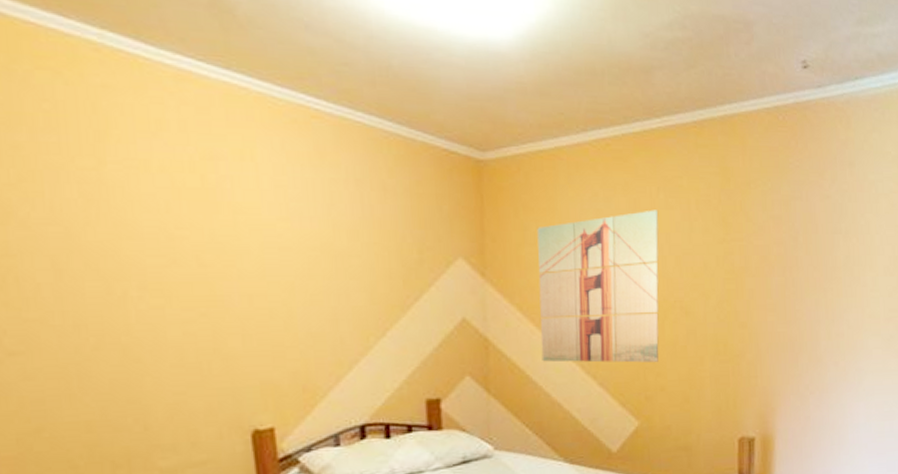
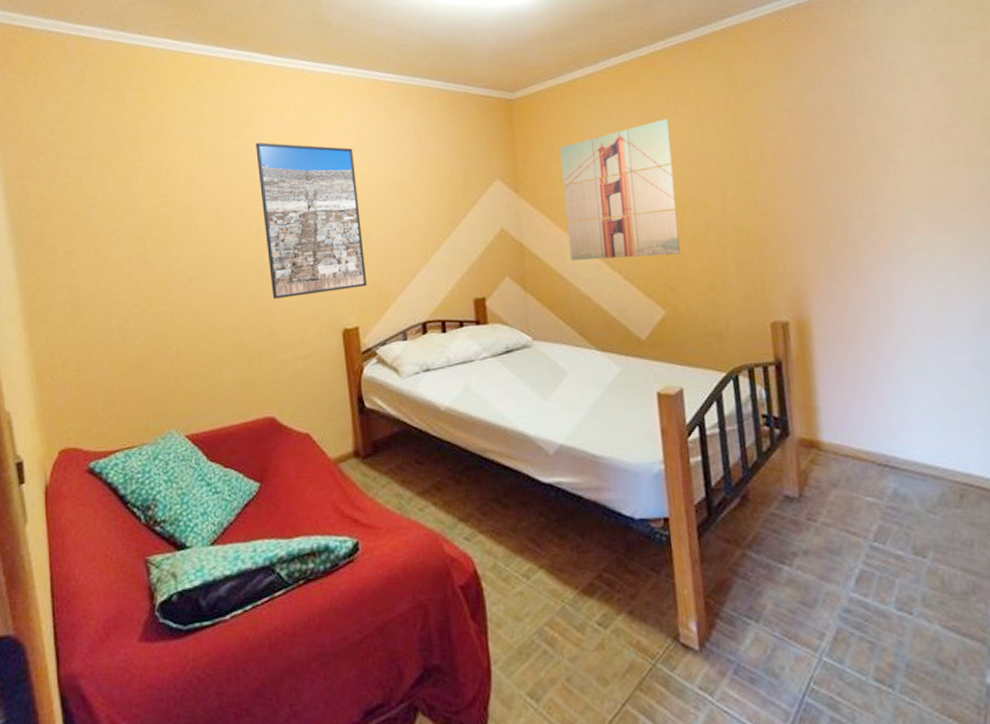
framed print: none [115,166,287,387] -> present [256,142,368,299]

